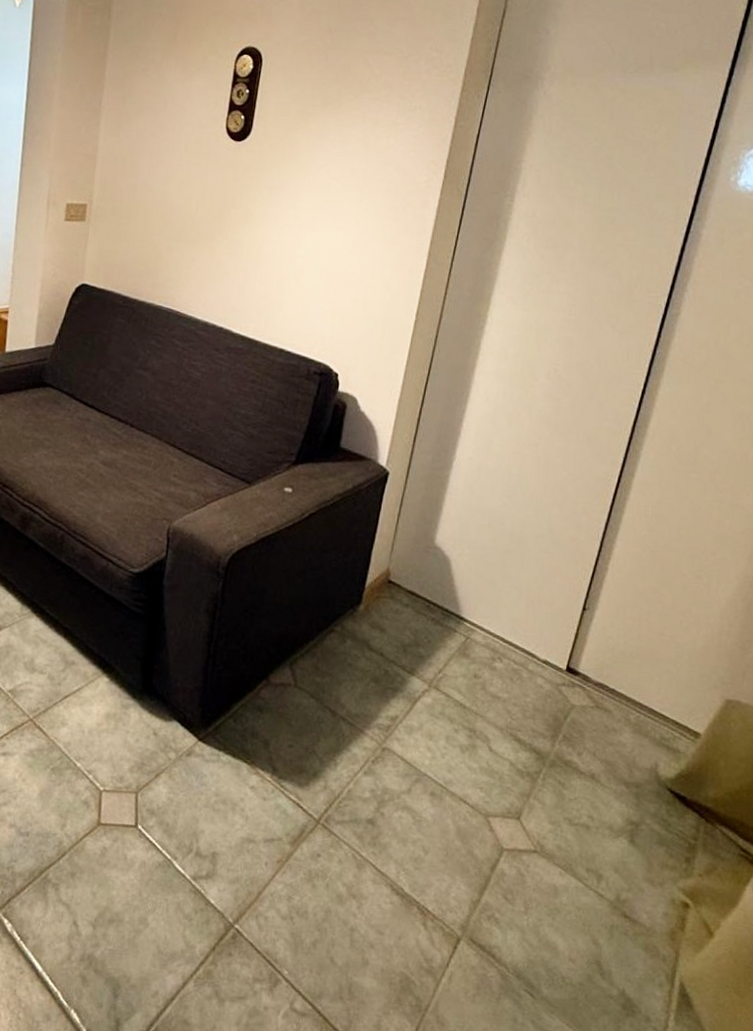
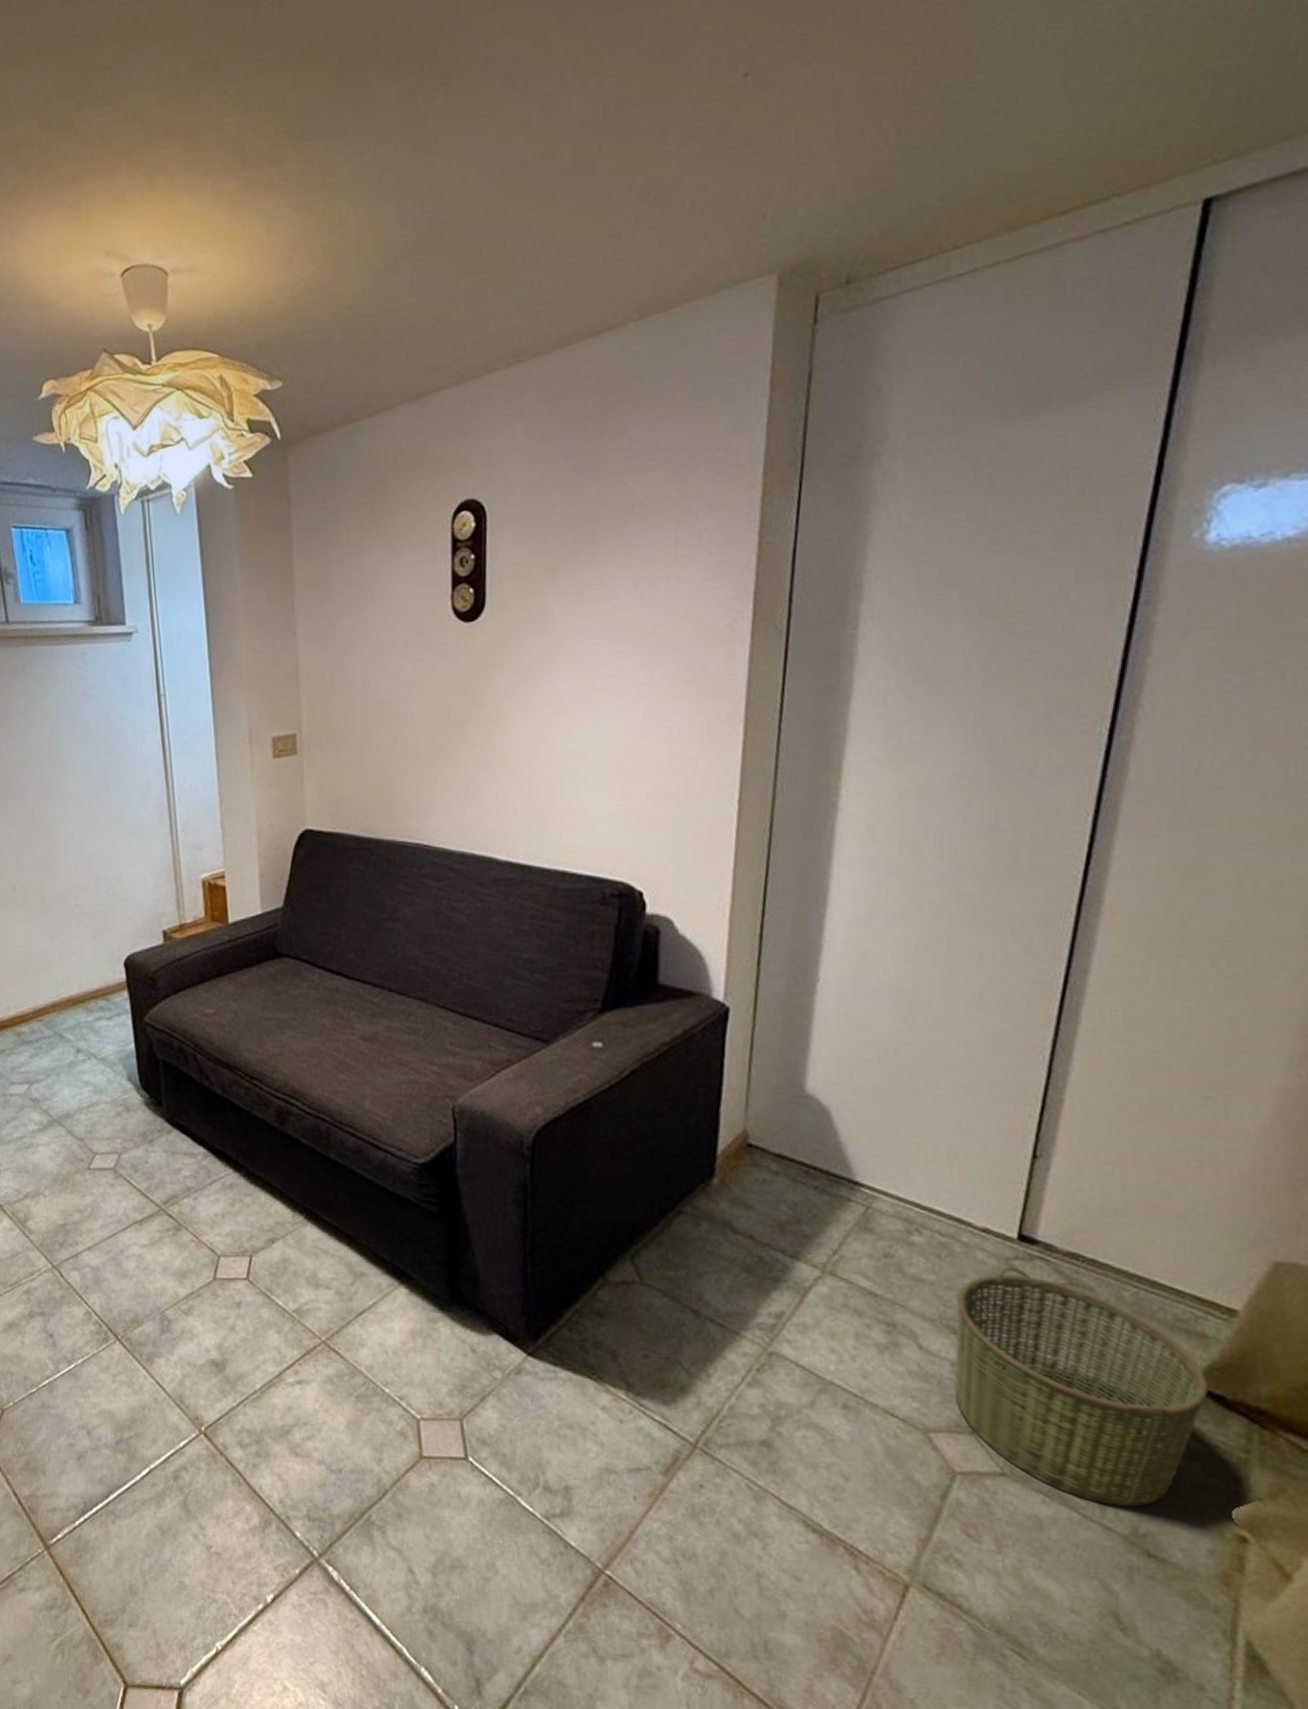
basket: none [510,690,677,879] -> present [954,1266,1209,1507]

